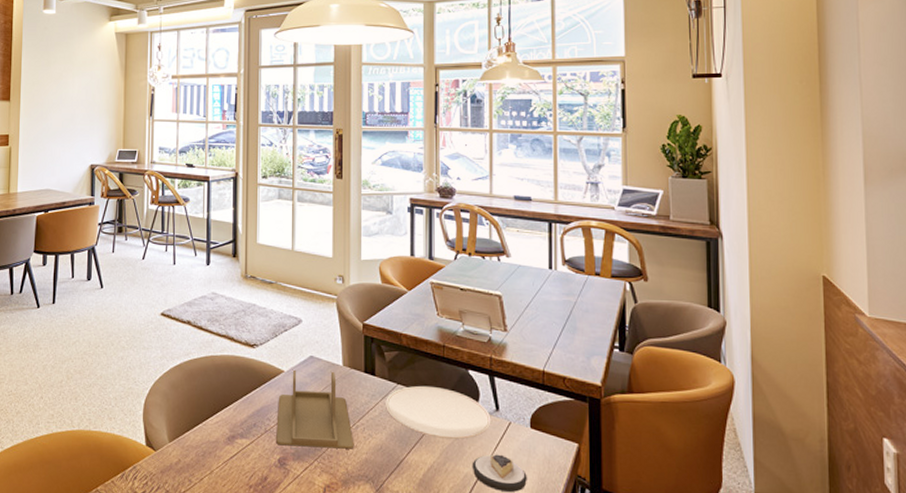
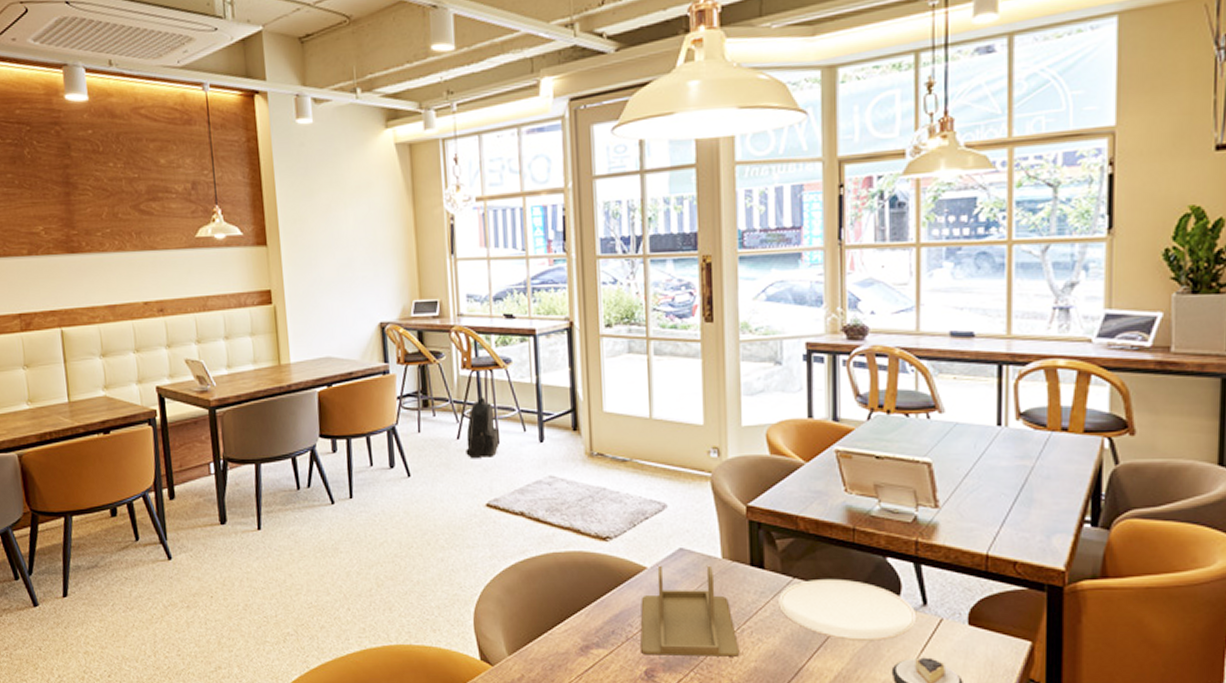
backpack: none [148,226,175,275] -> present [466,396,500,458]

